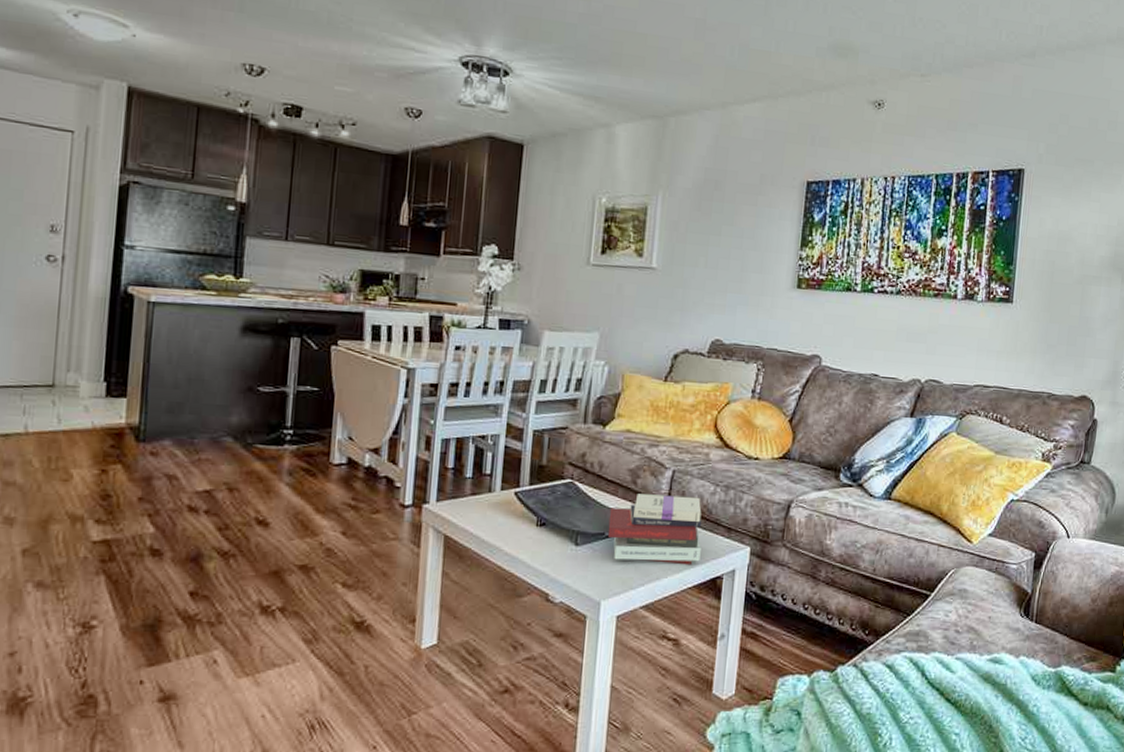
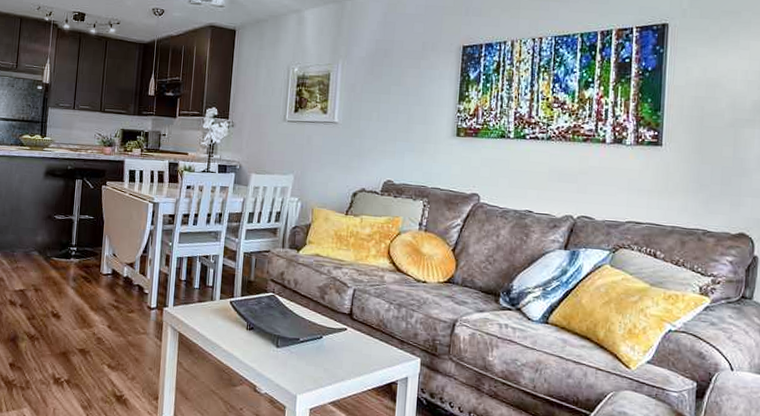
books: present [607,494,702,564] -> none [301,307,379,370]

